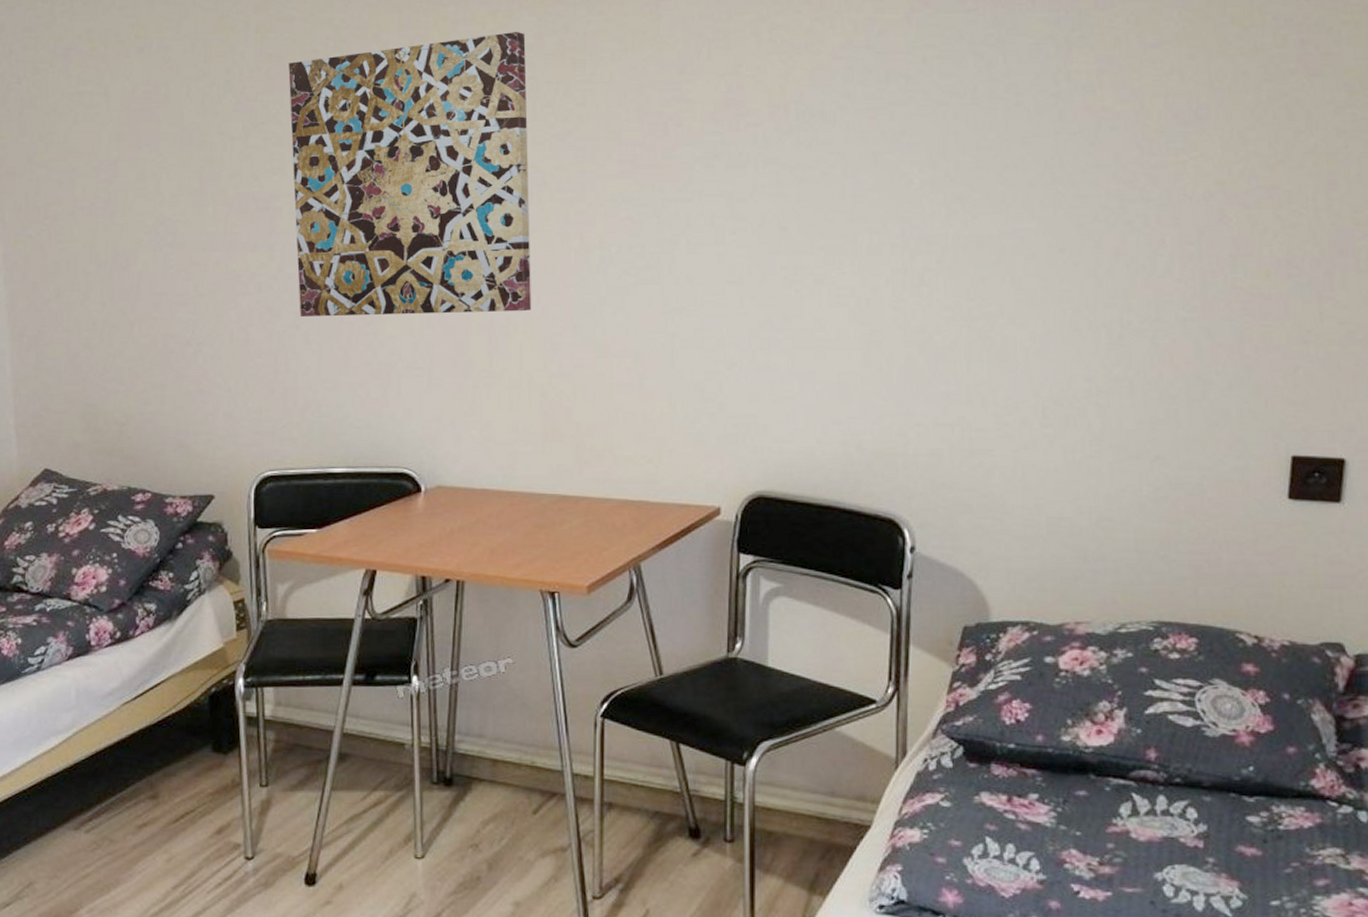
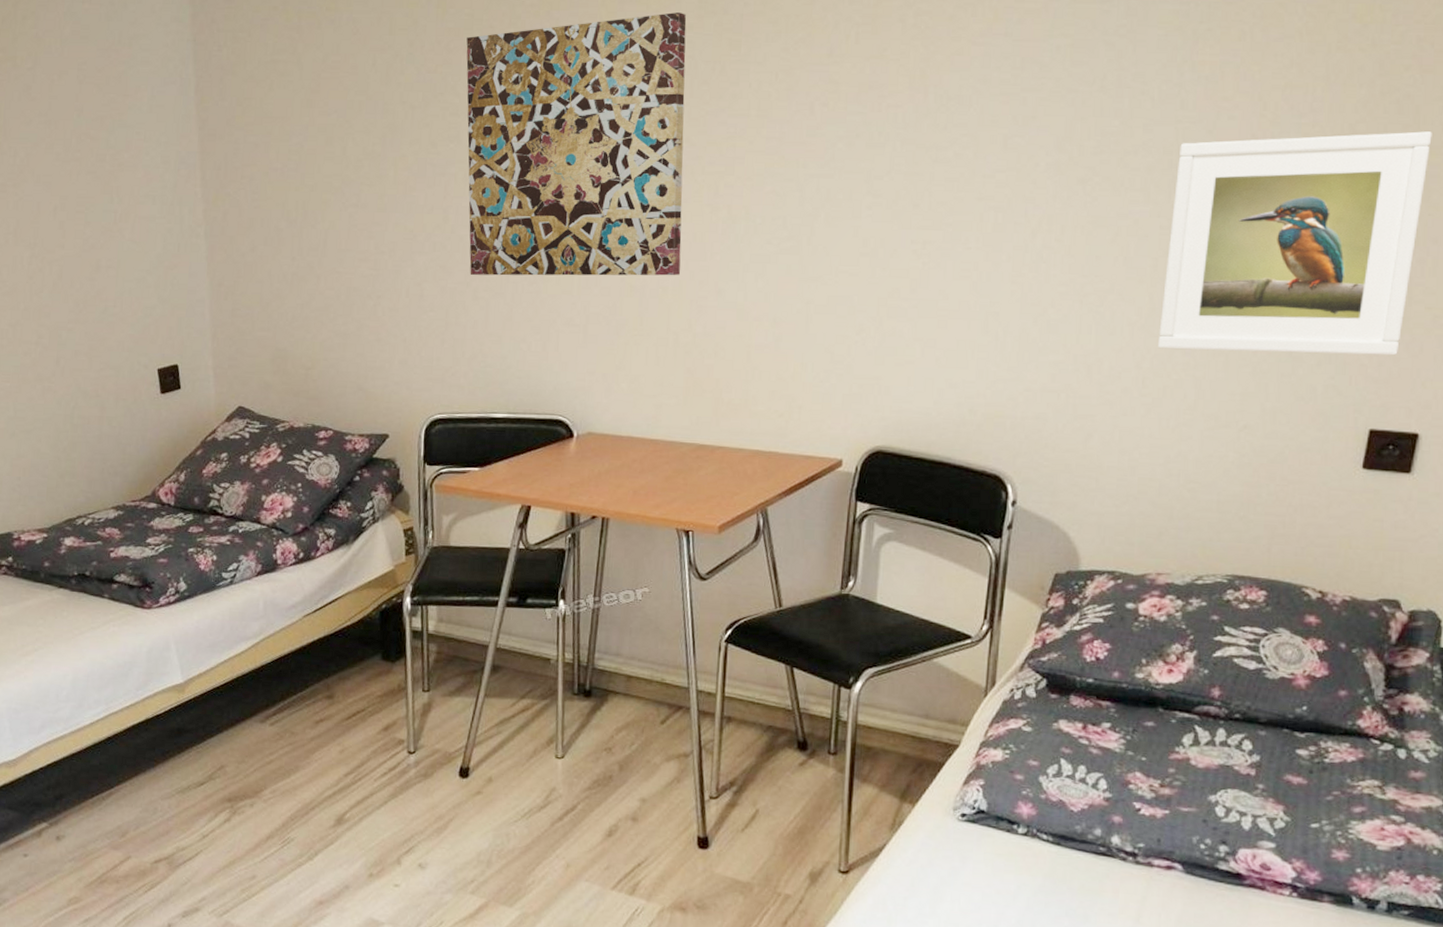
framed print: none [1055,137,1327,376] -> present [1158,131,1432,356]

